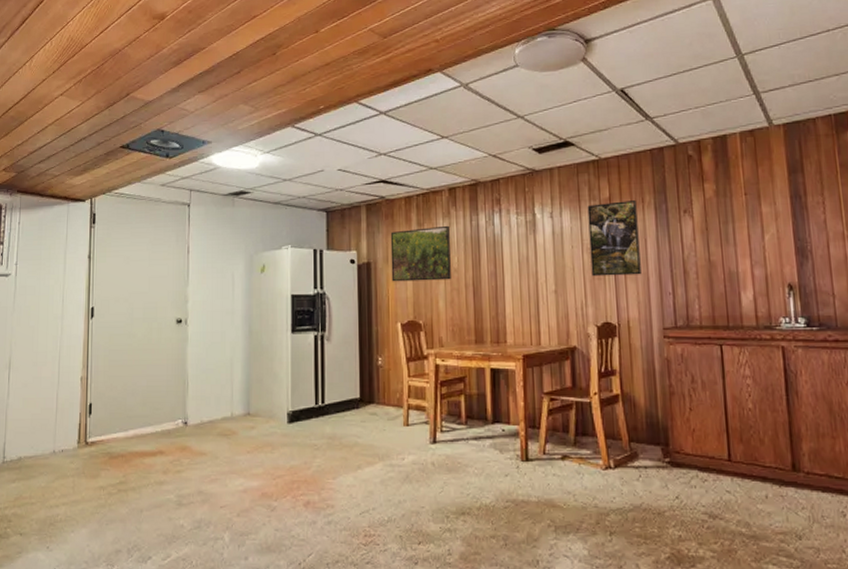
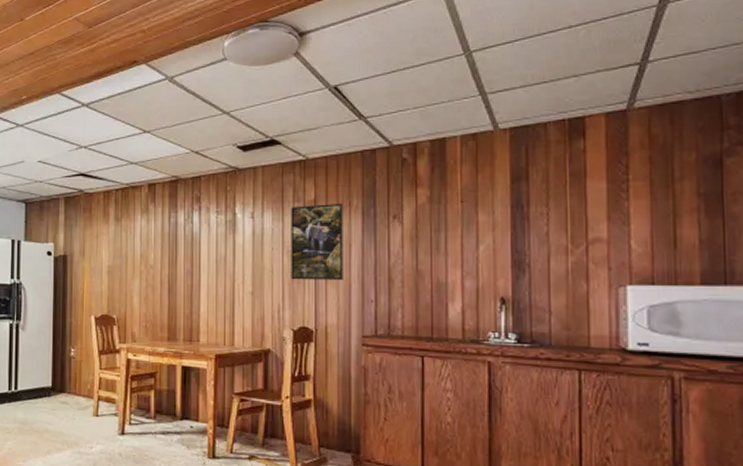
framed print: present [390,225,451,282] -> none [87,221,147,276]

